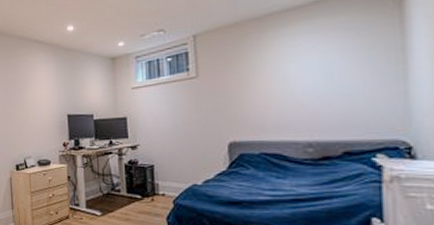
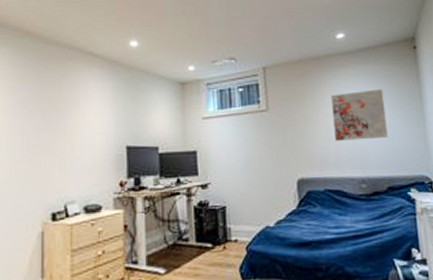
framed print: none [272,43,348,104] -> present [330,88,388,141]

